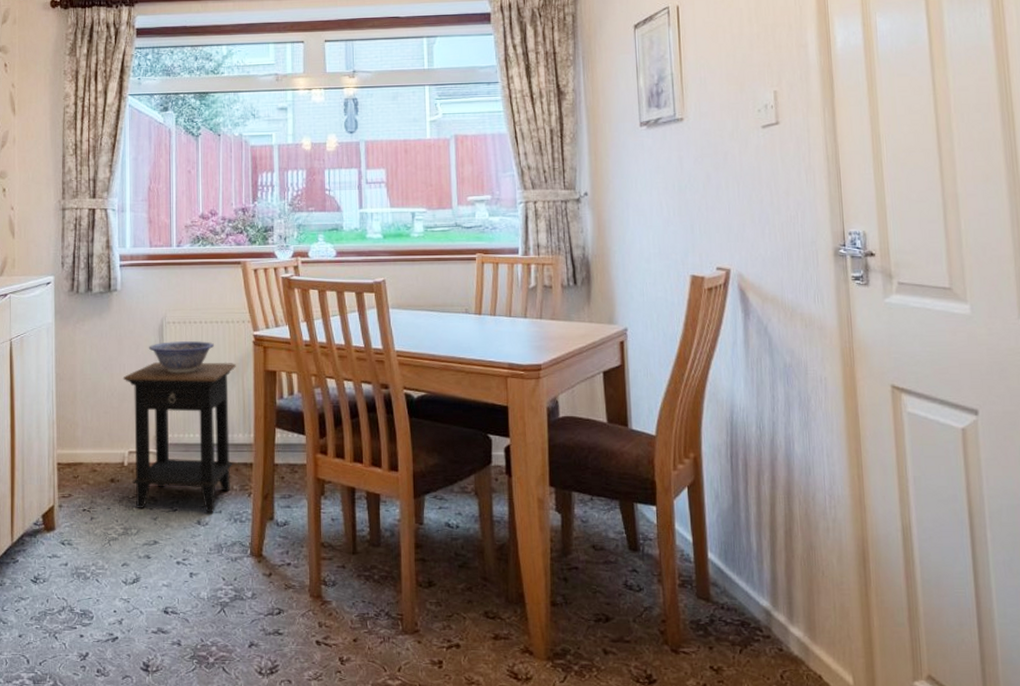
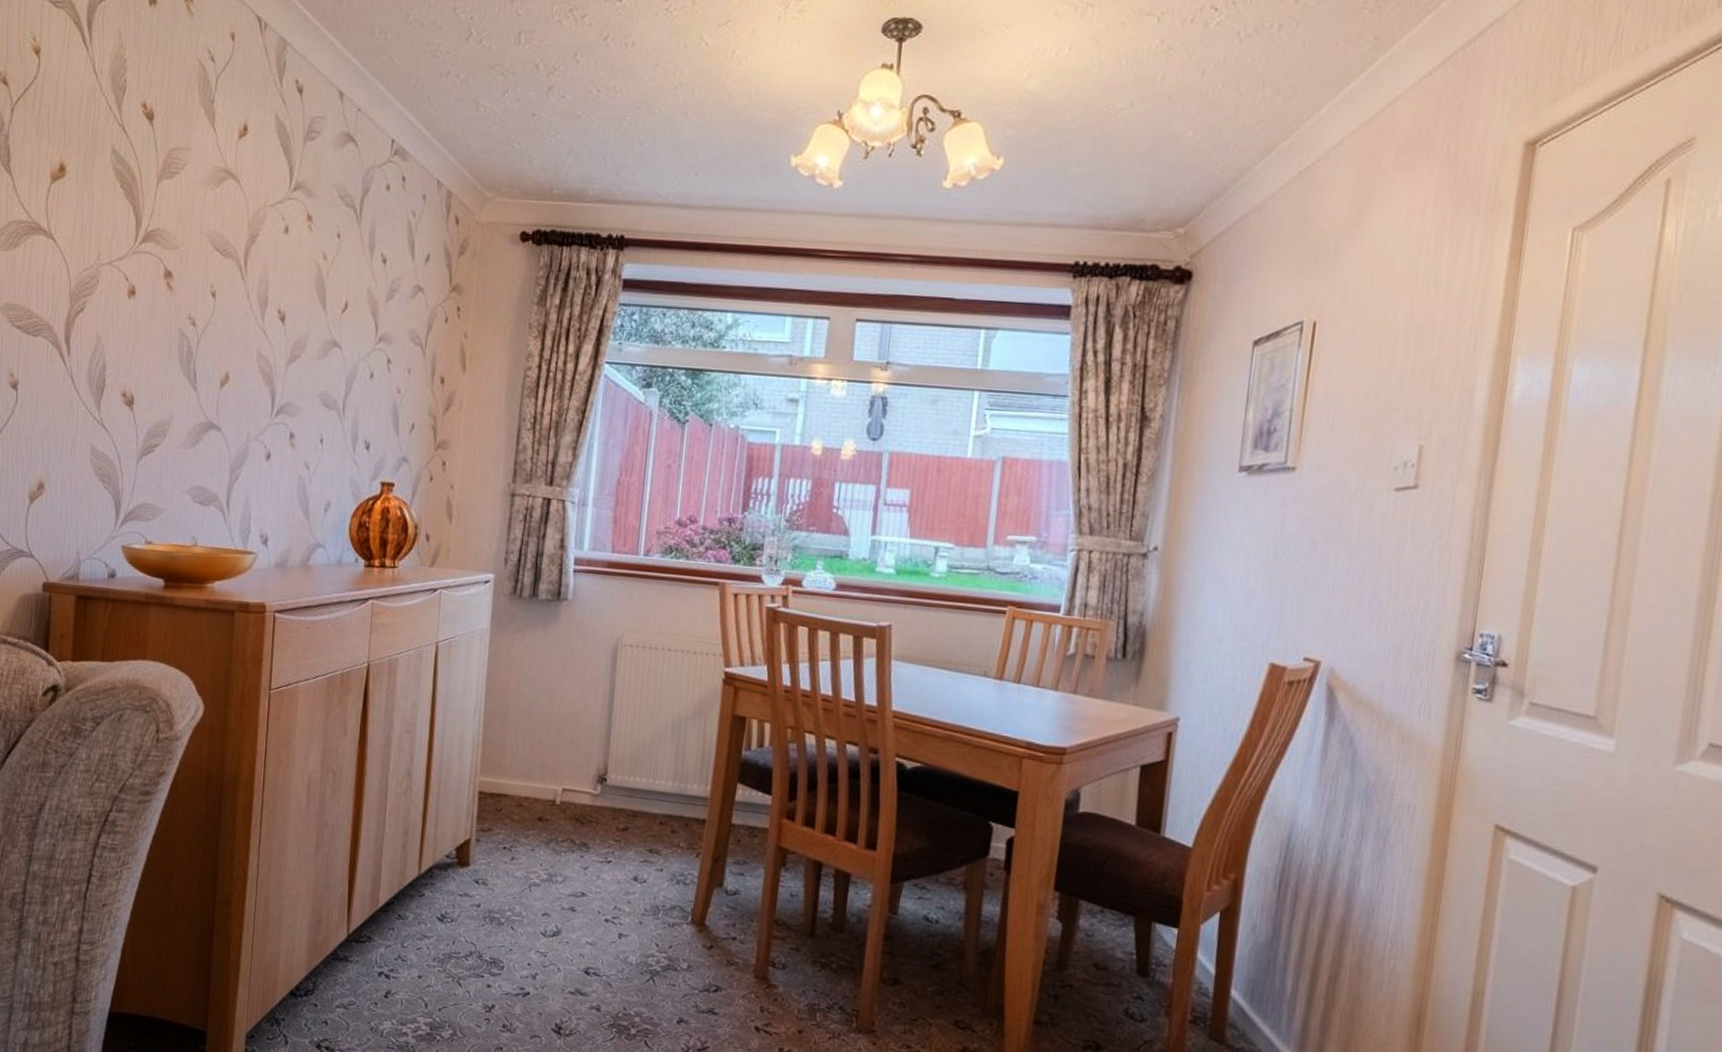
side table: present [122,362,236,513] -> none [562,689,699,870]
decorative bowl: present [148,340,214,374] -> none [597,667,676,707]

